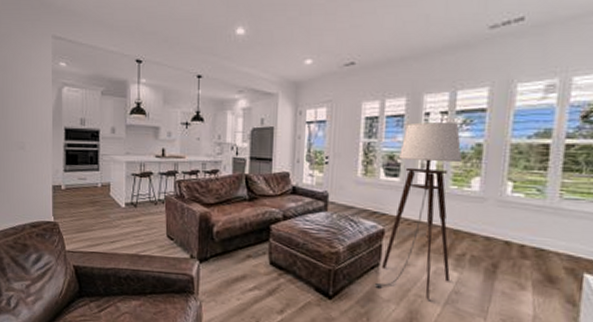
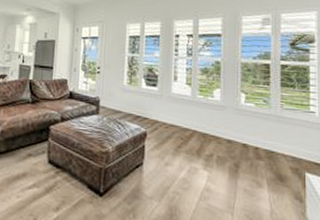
floor lamp: present [374,122,462,300] -> none [139,42,205,197]

